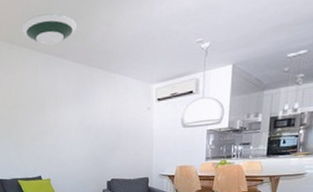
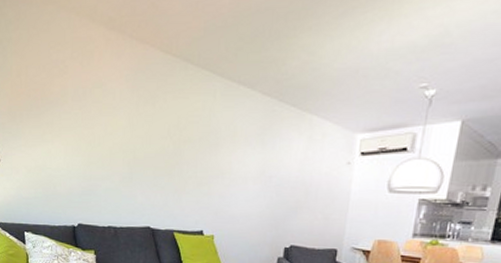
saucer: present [22,13,77,46] -> none [203,30,272,70]

